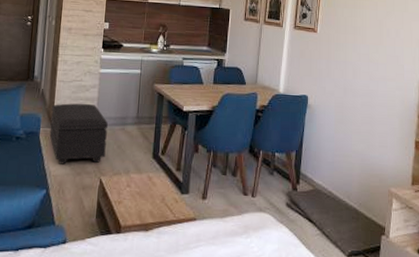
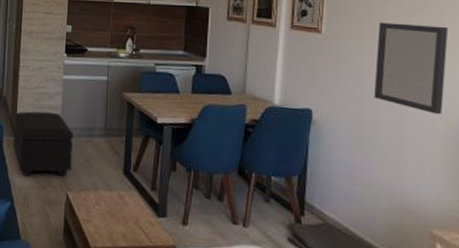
home mirror: none [353,24,407,98] -> present [373,22,449,115]

